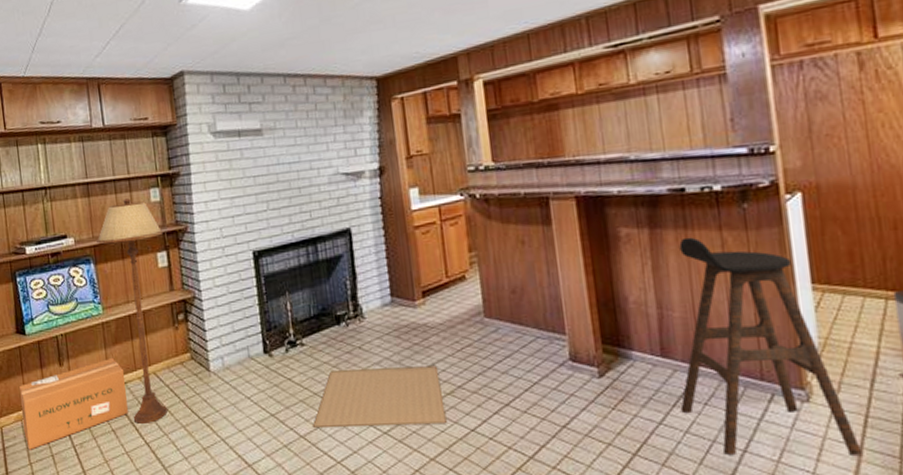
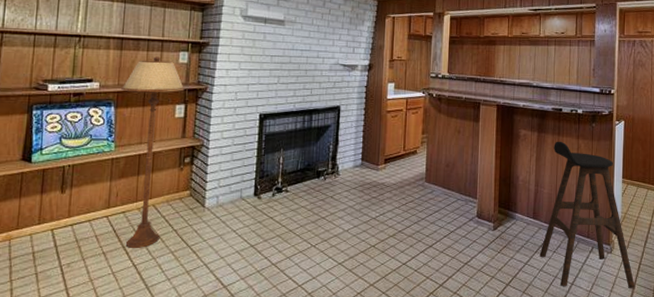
box: present [19,358,128,450] -> none [10,190,125,268]
doormat: present [313,365,447,427] -> none [284,214,387,259]

